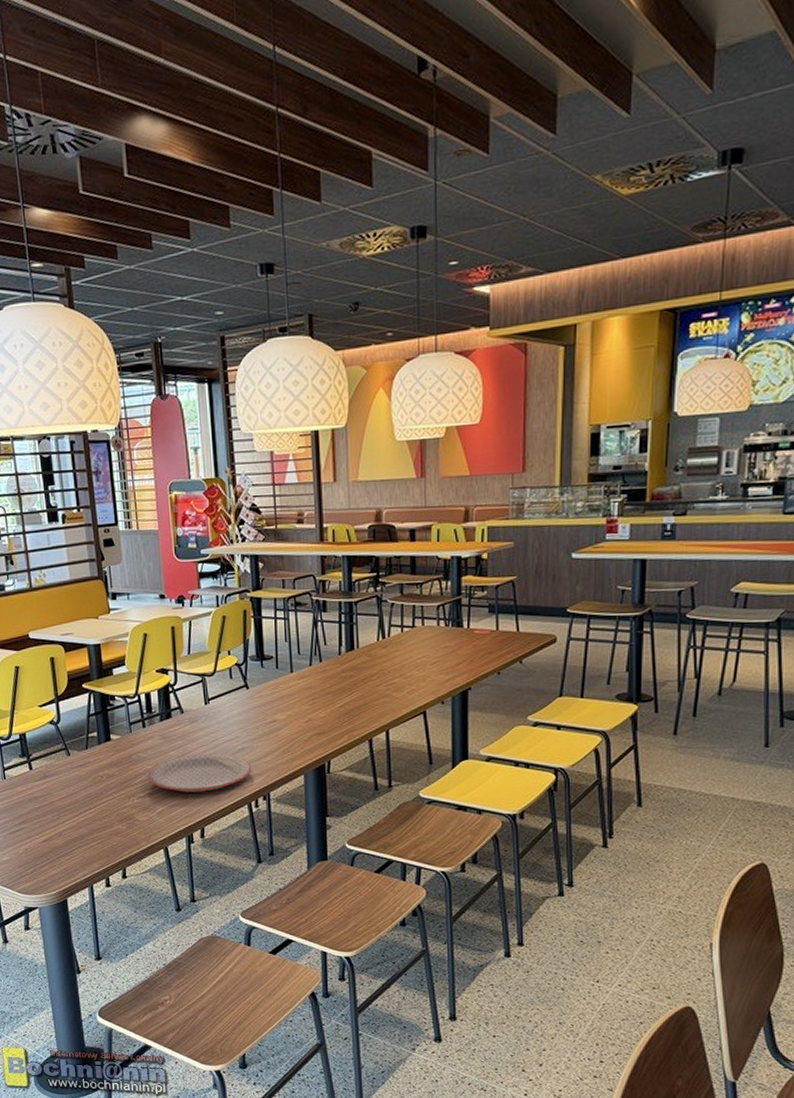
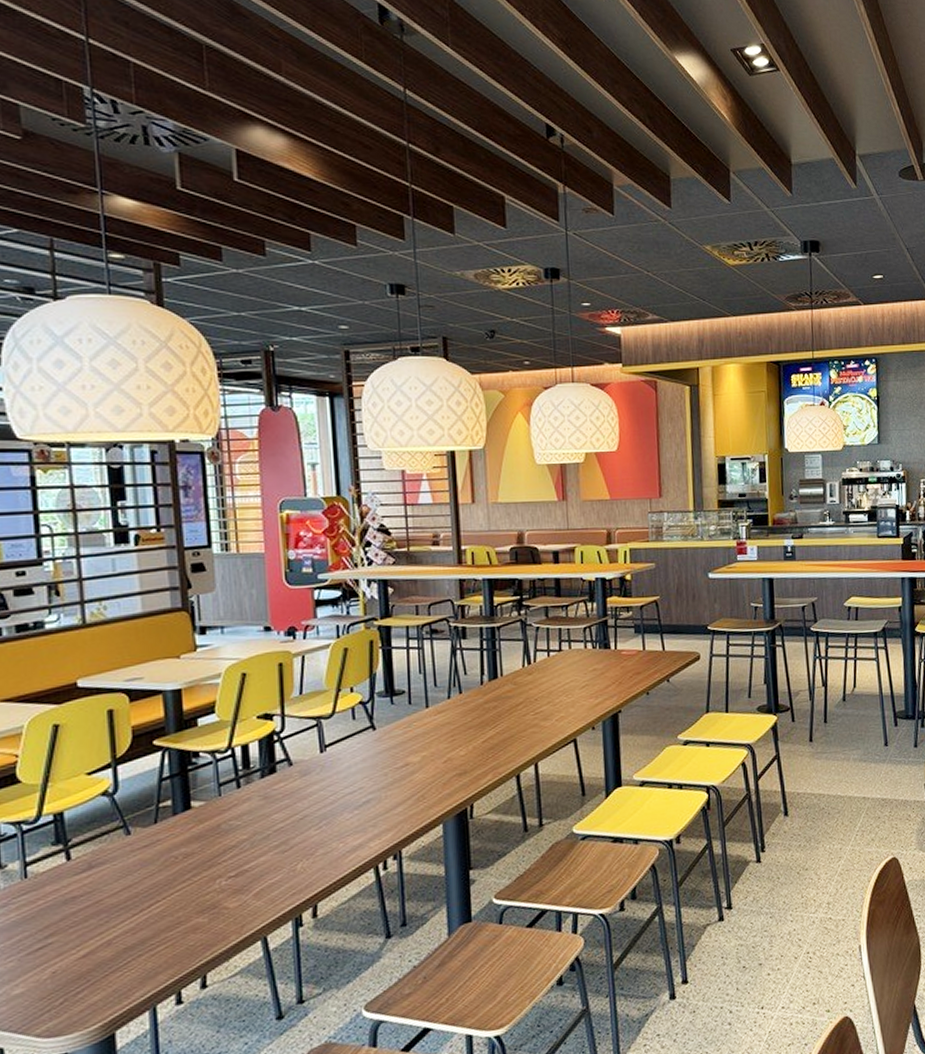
plate: present [148,754,252,792] -> none [242,809,379,864]

